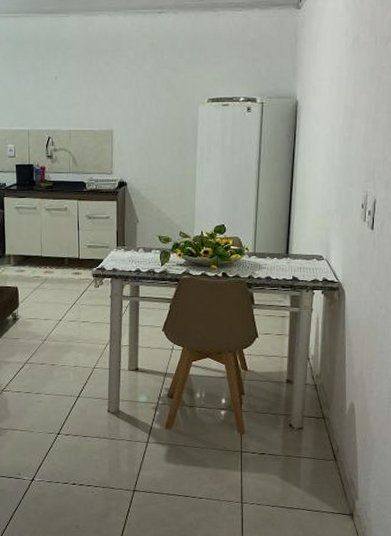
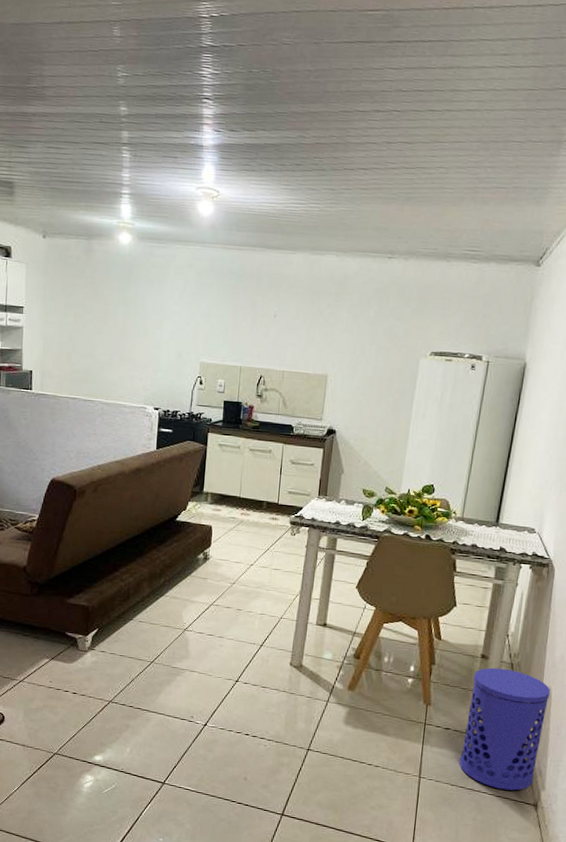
waste bin: none [277,390,354,504] -> present [459,667,551,791]

